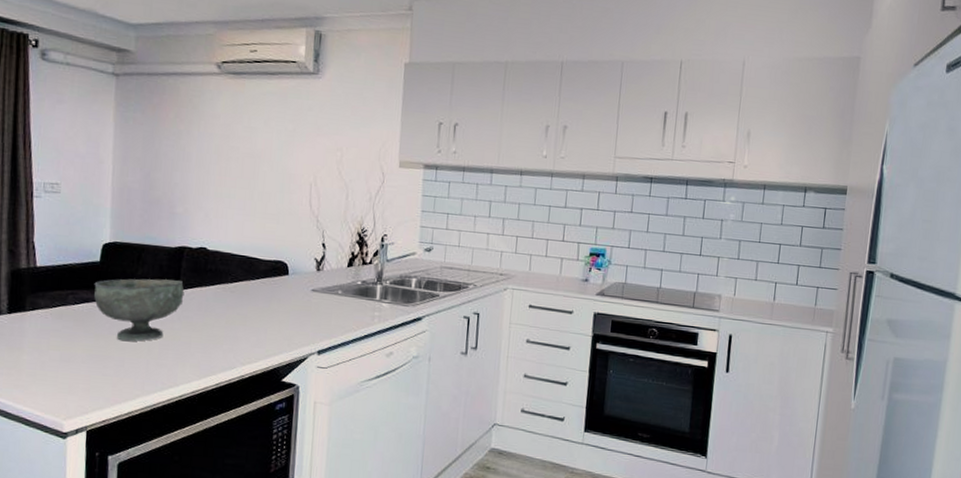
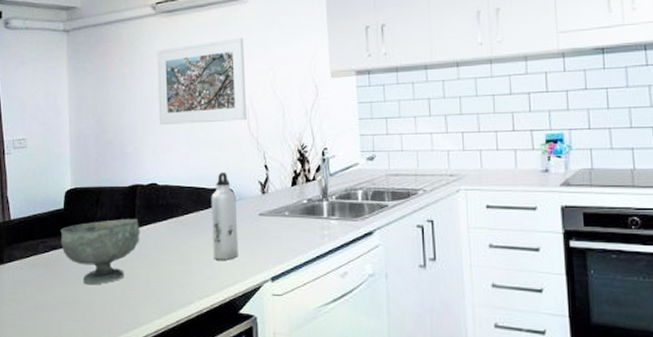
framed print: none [214,111,314,197] -> present [157,37,247,125]
water bottle: none [260,244,290,331] -> present [211,171,238,260]

